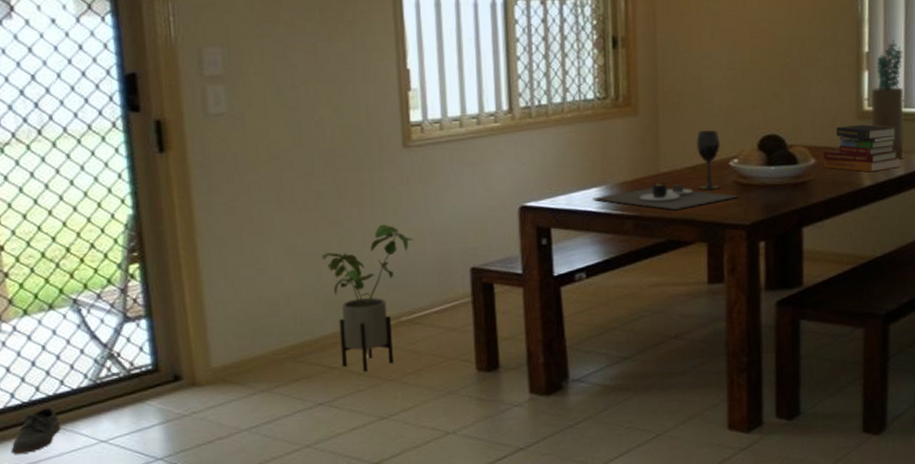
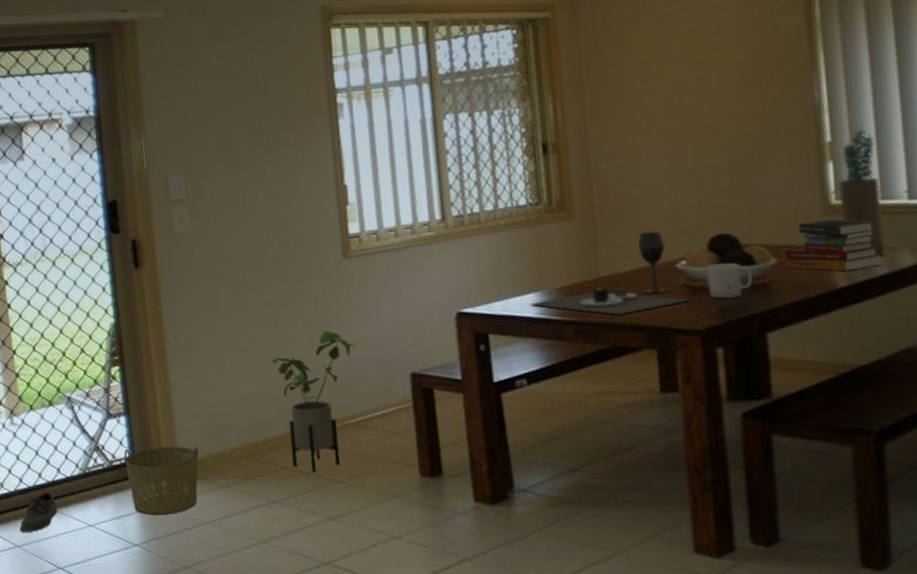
basket: none [144,350,235,426] -> present [124,446,199,515]
mug: none [755,162,794,196] -> present [706,263,753,299]

